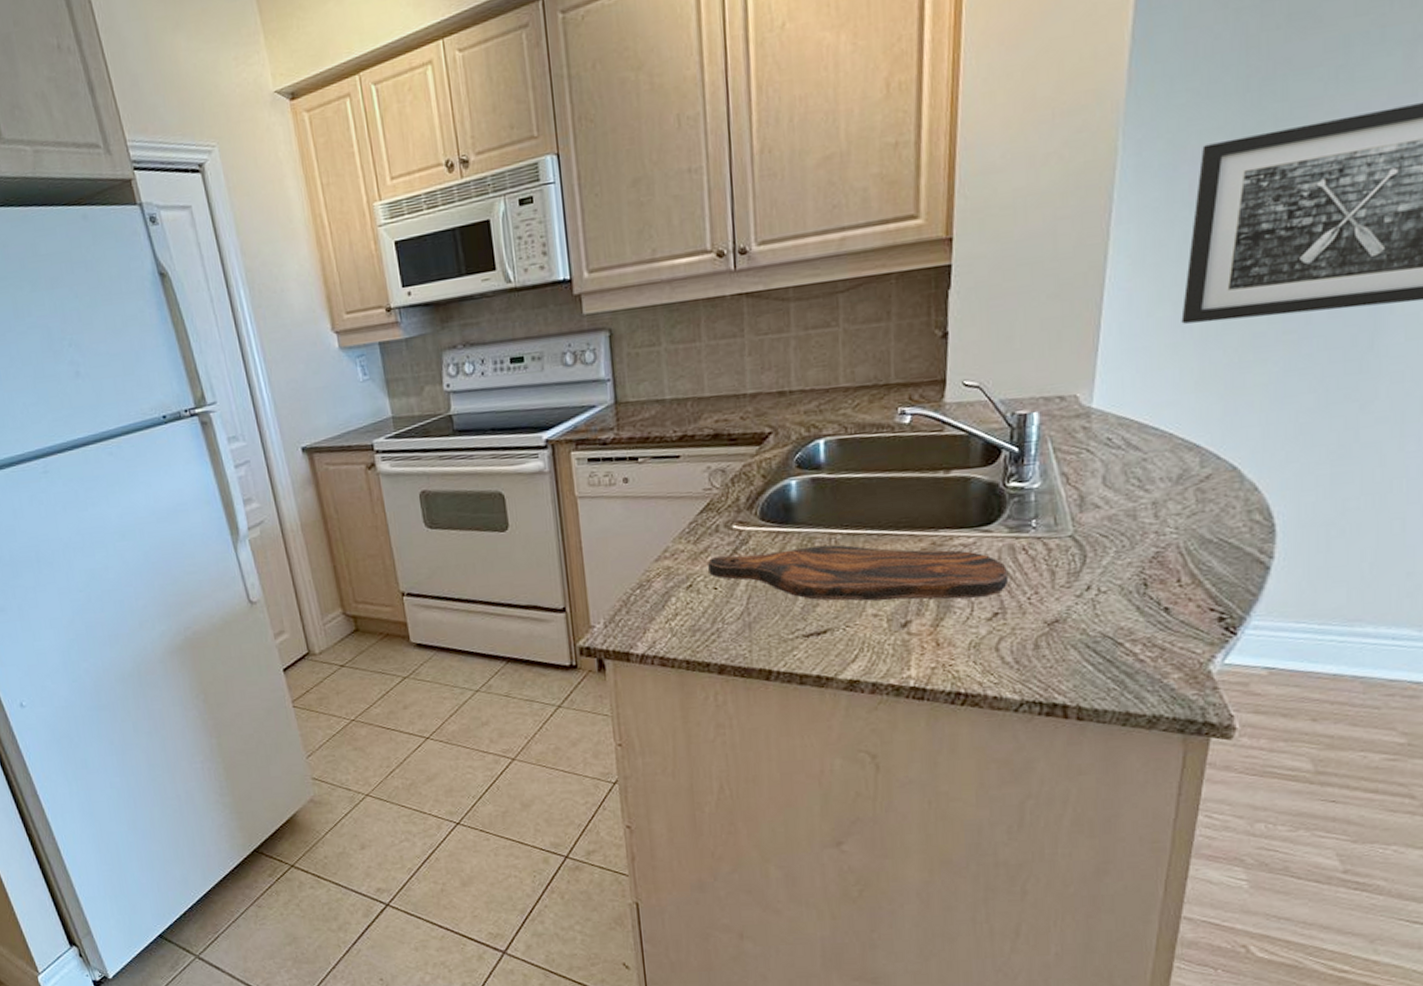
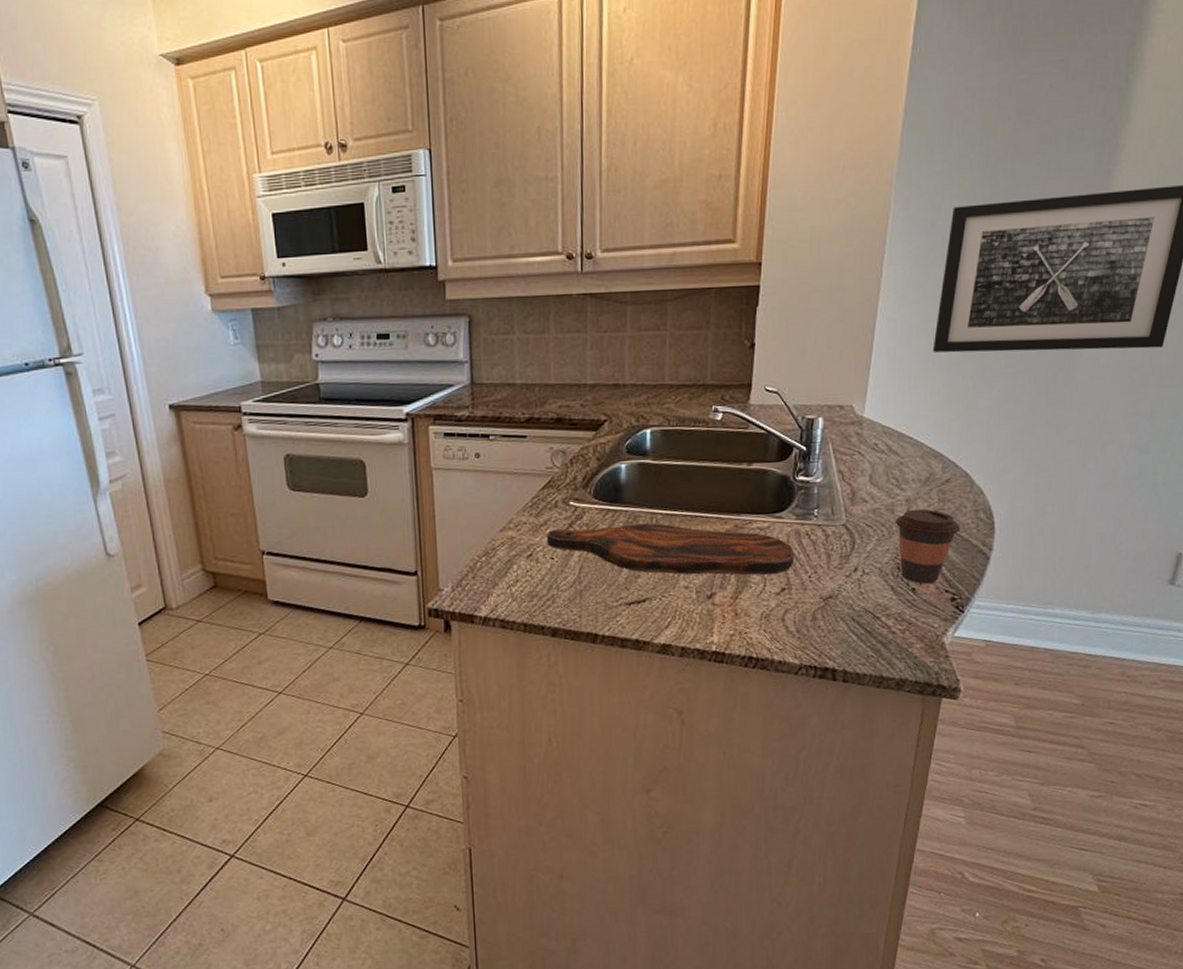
coffee cup: none [1138,512,1228,602] -> present [895,509,961,584]

